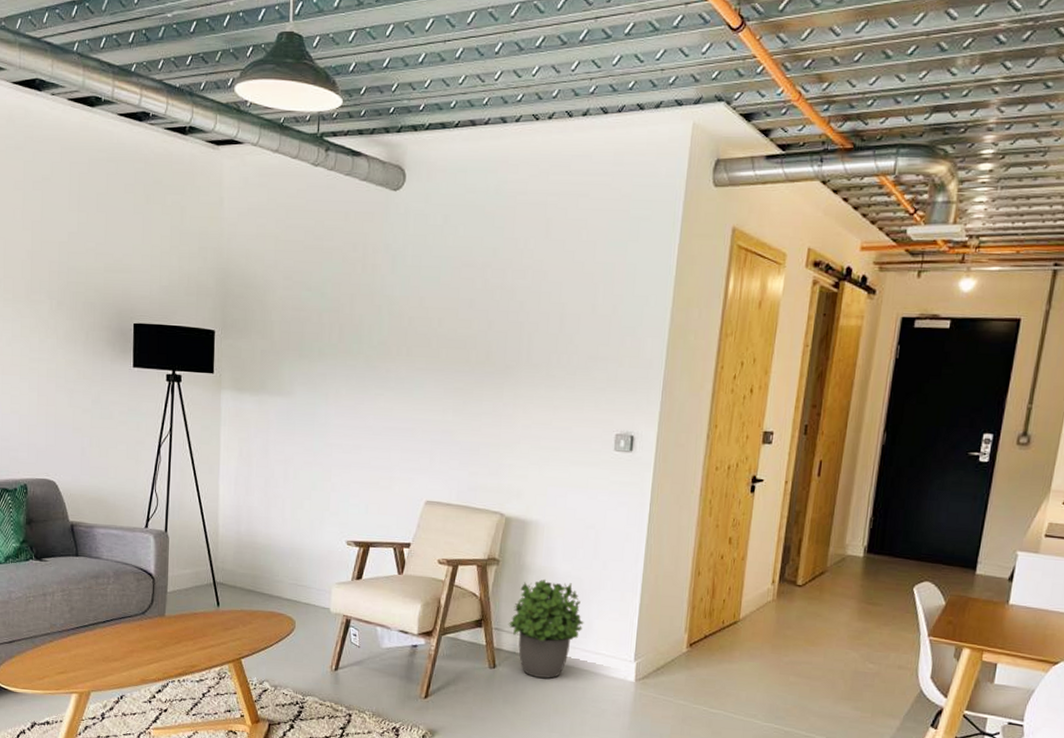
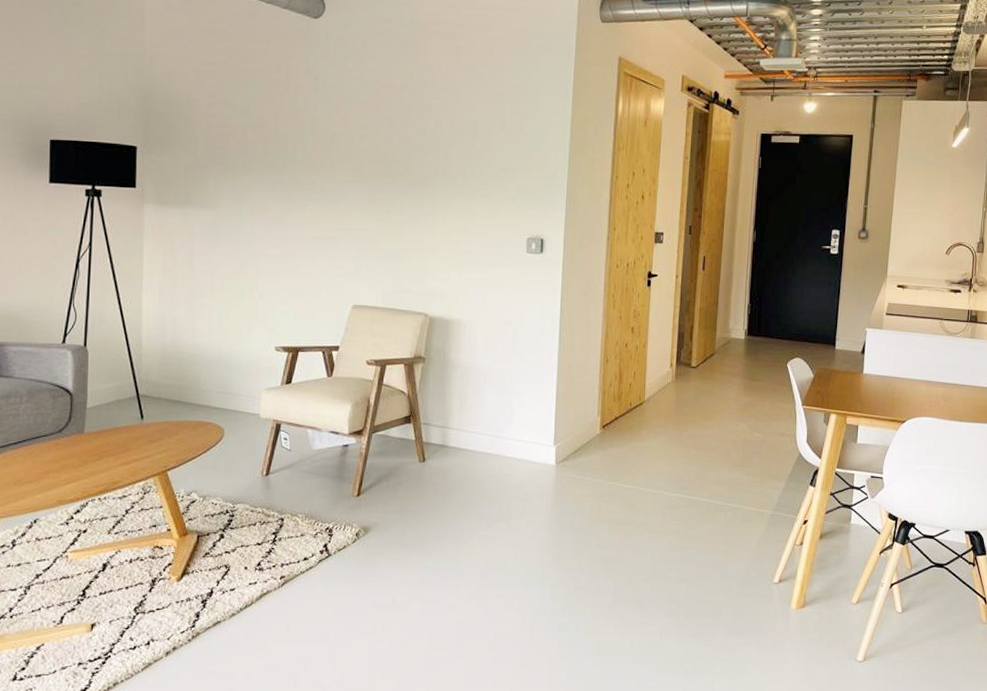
potted plant: present [508,579,584,679] -> none [435,373,507,468]

